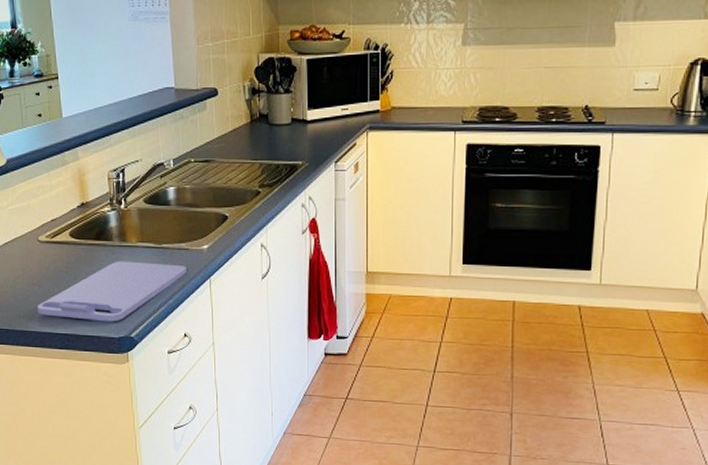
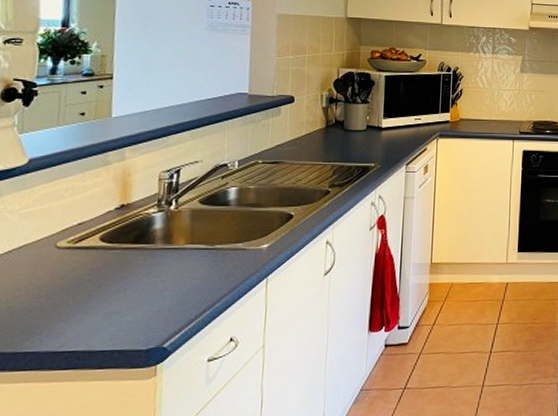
cutting board: present [37,261,186,322] -> none [40,264,241,333]

